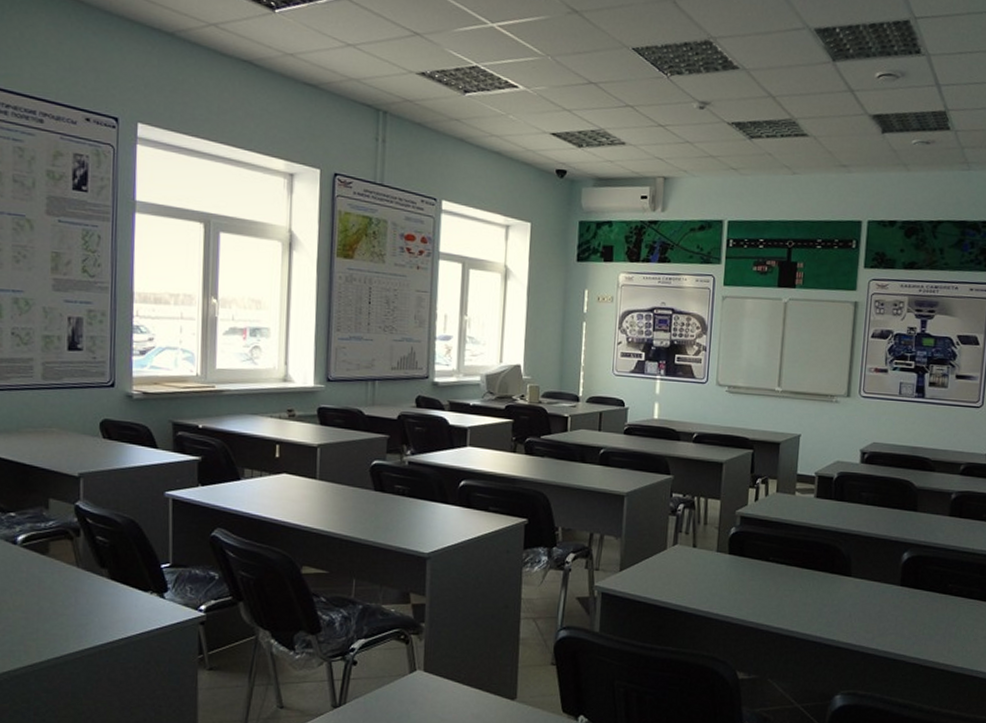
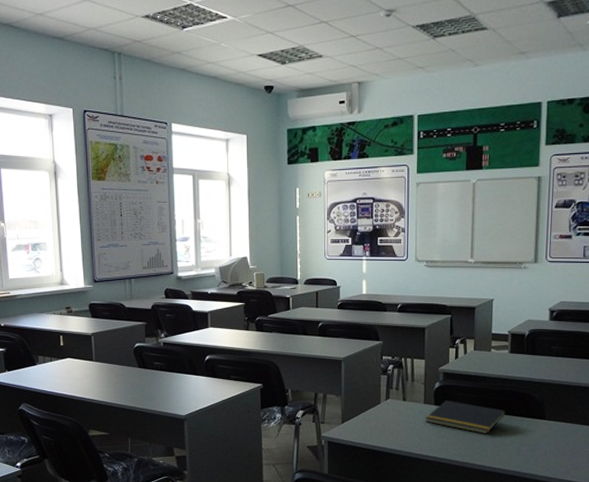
notepad: none [716,548,808,592] -> present [425,400,506,435]

